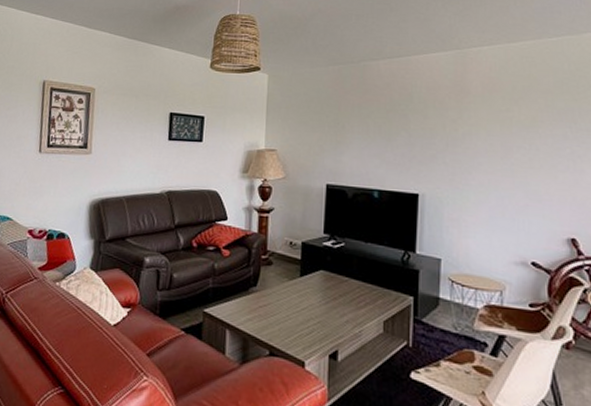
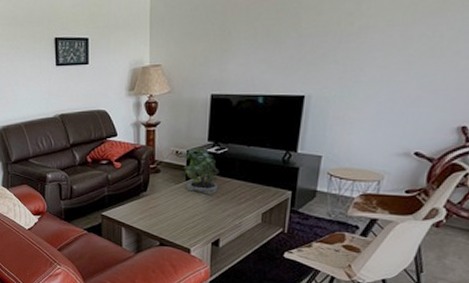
potted plant: none [298,240,336,297] -> present [183,148,220,196]

